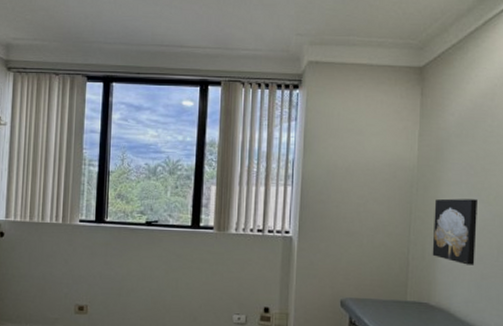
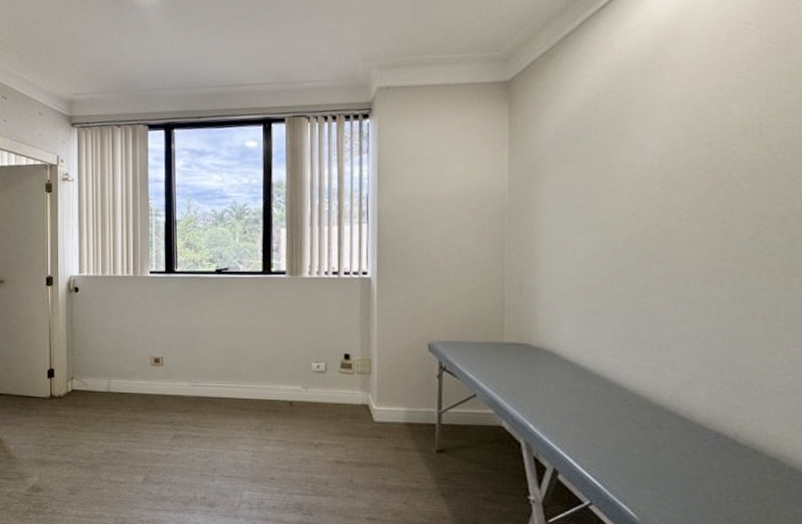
wall art: present [432,198,477,265] -> none [531,225,584,300]

